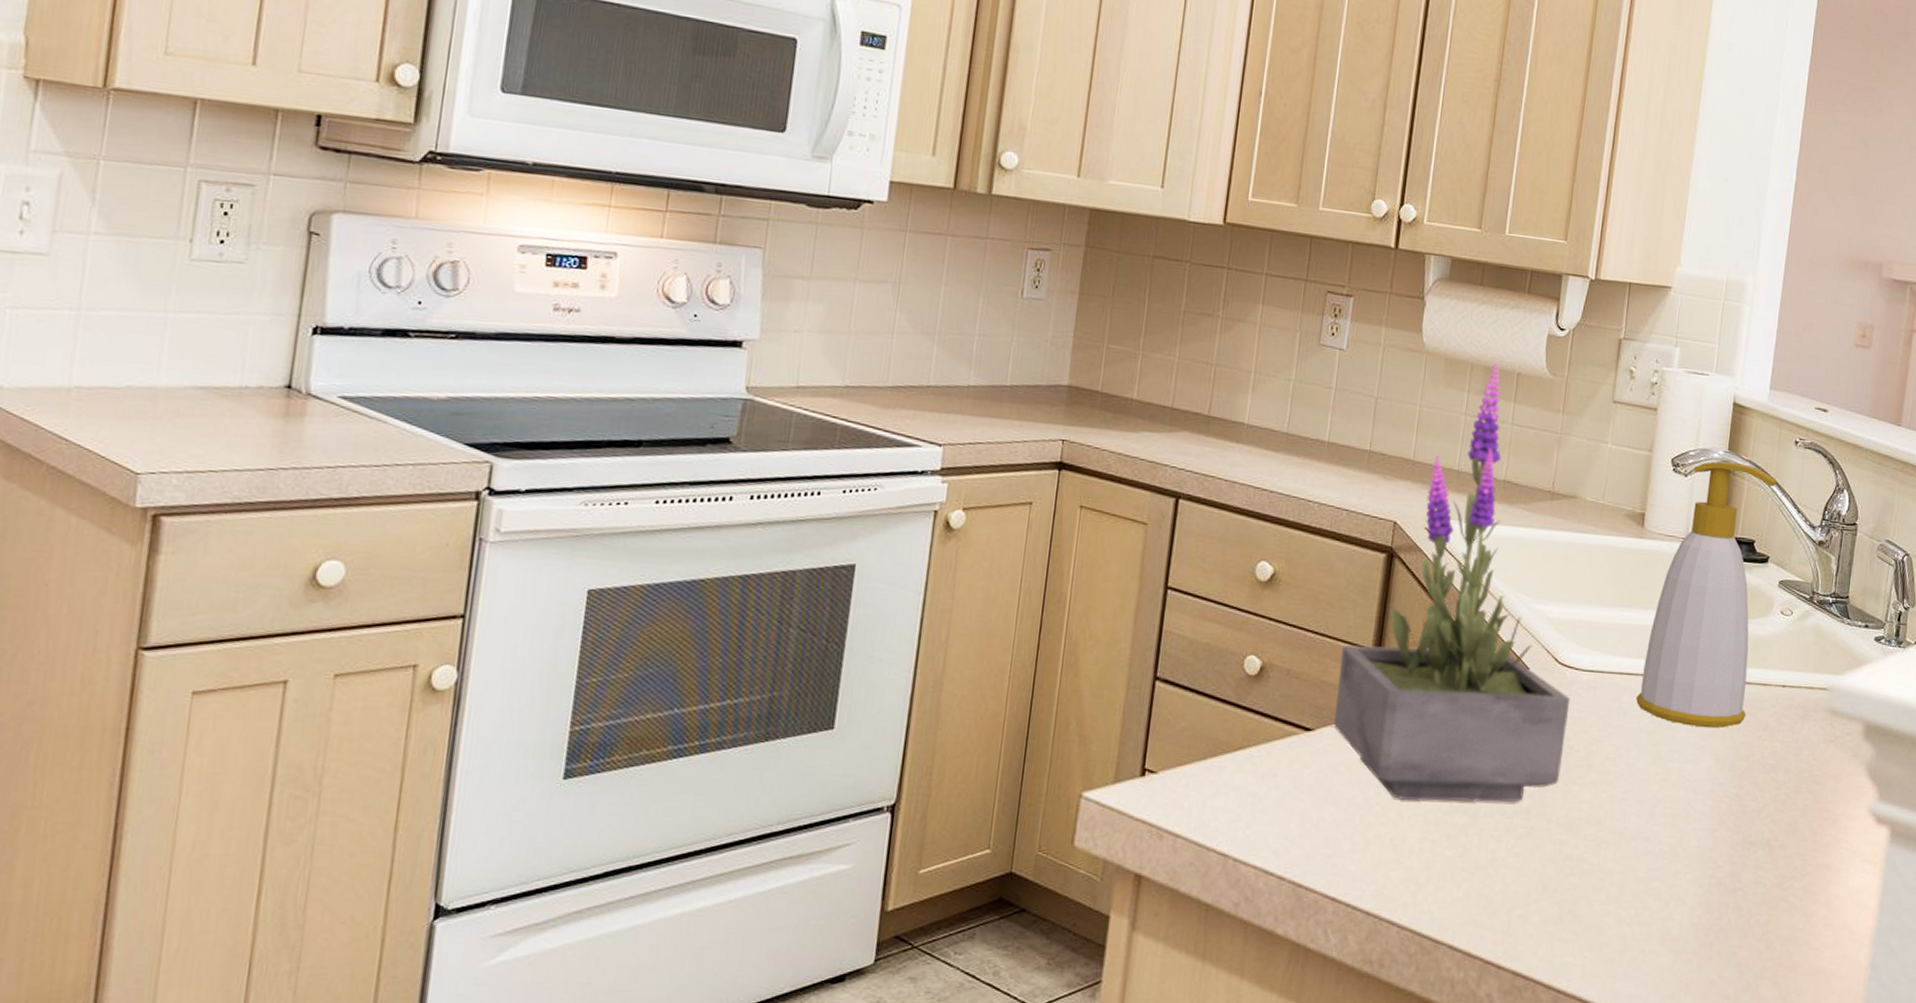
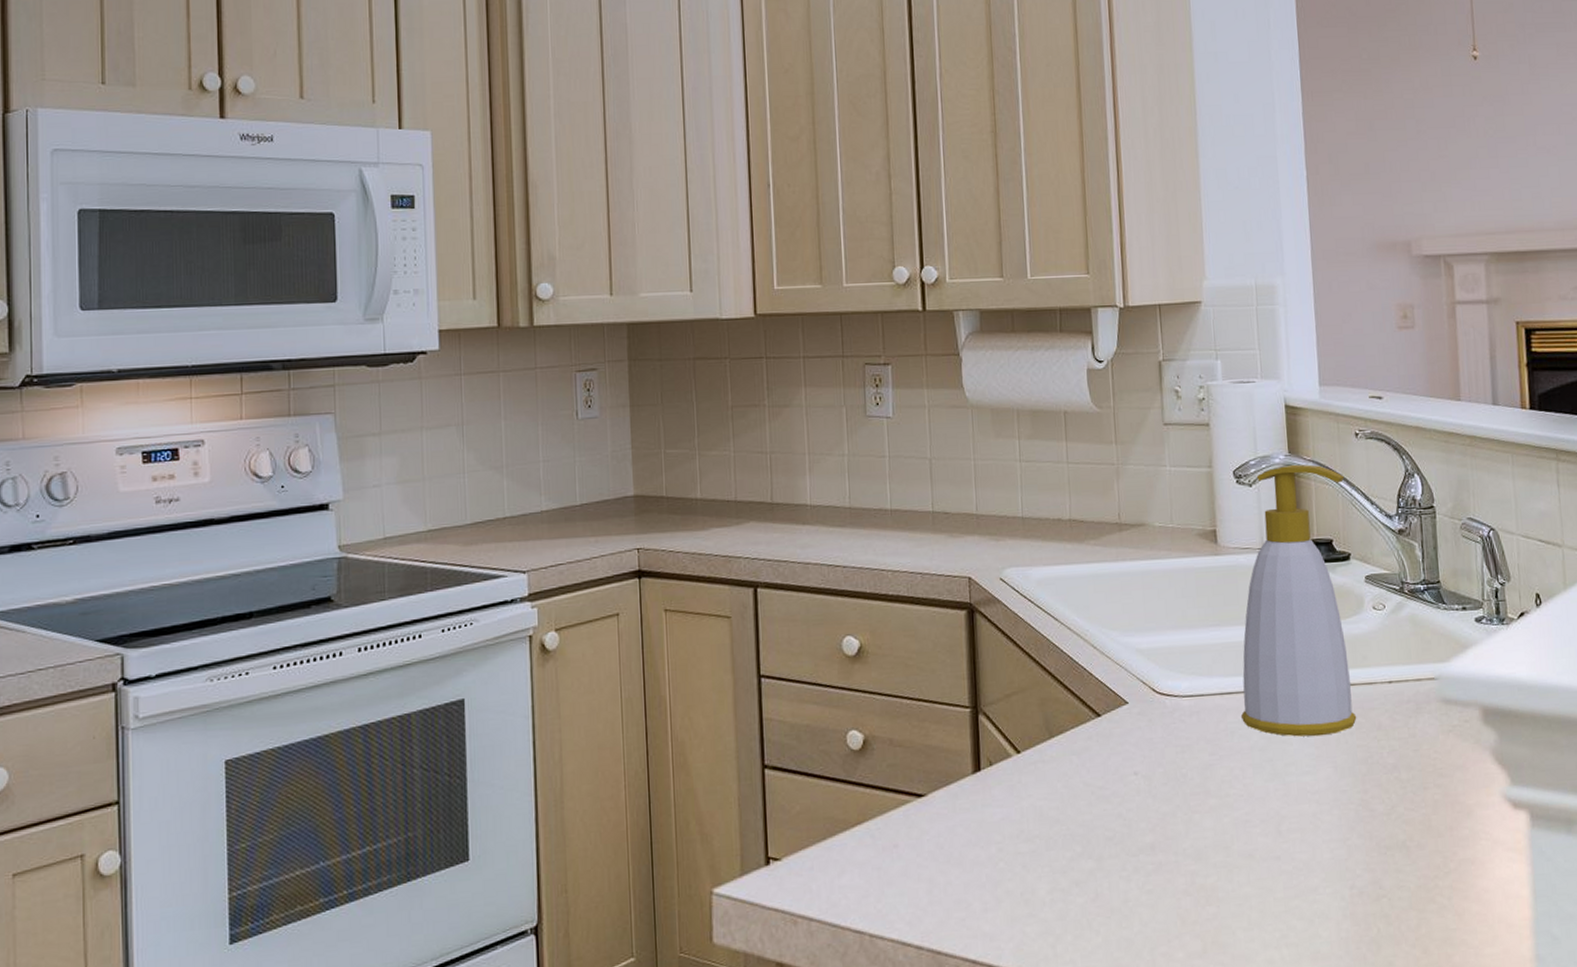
potted plant: present [1334,363,1571,803] -> none [940,405,1179,853]

